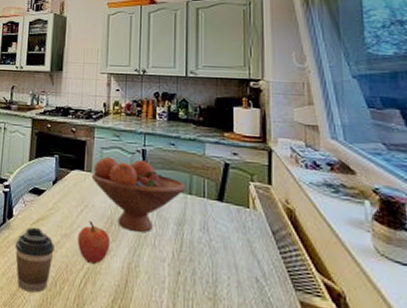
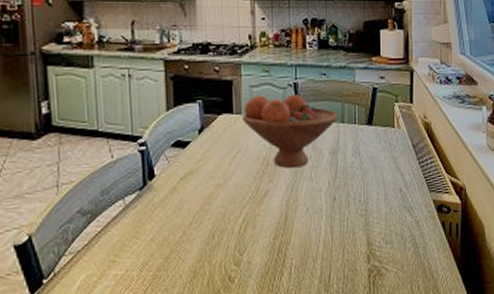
coffee cup: present [15,227,54,293] -> none [161,183,208,252]
apple: present [78,221,111,265] -> none [233,166,268,209]

